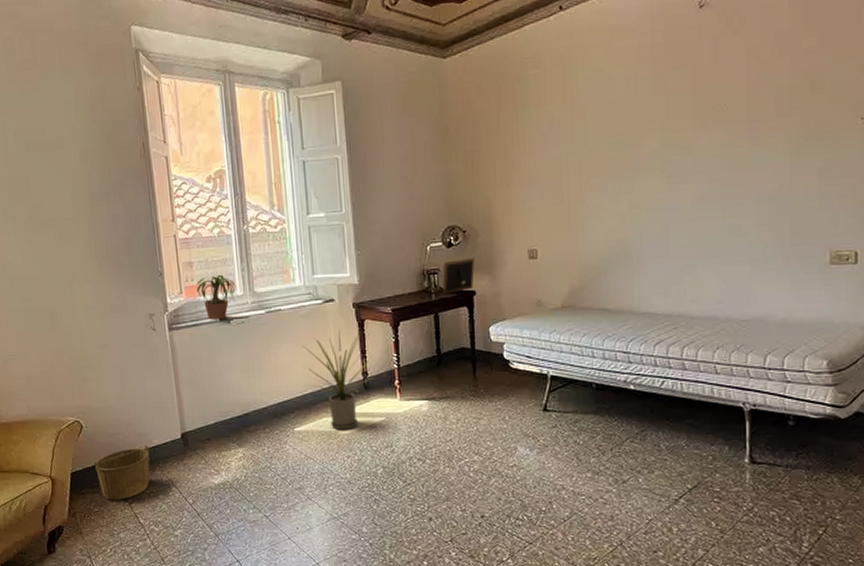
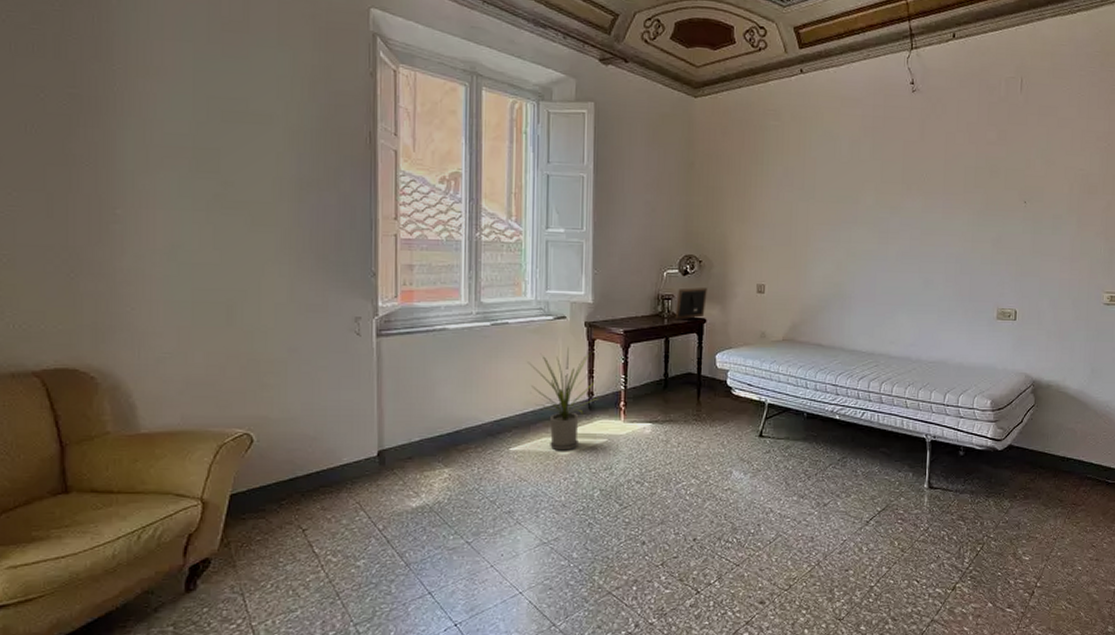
basket: present [94,445,150,500] -> none [263,463,336,527]
potted plant: present [194,274,240,320] -> none [411,281,463,329]

